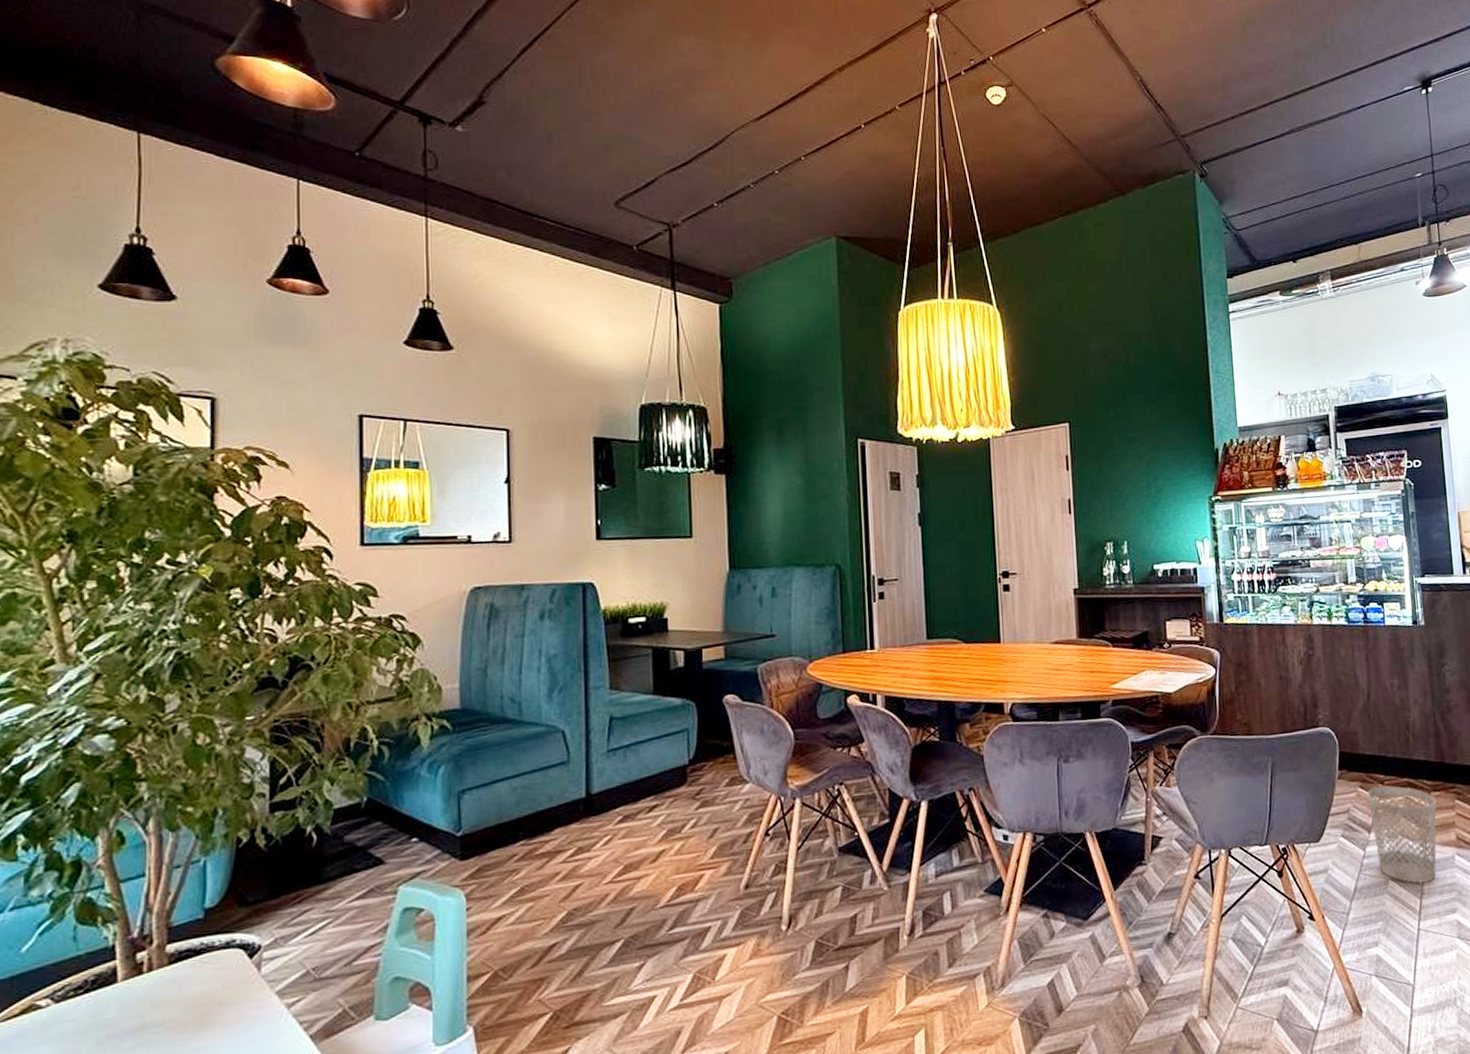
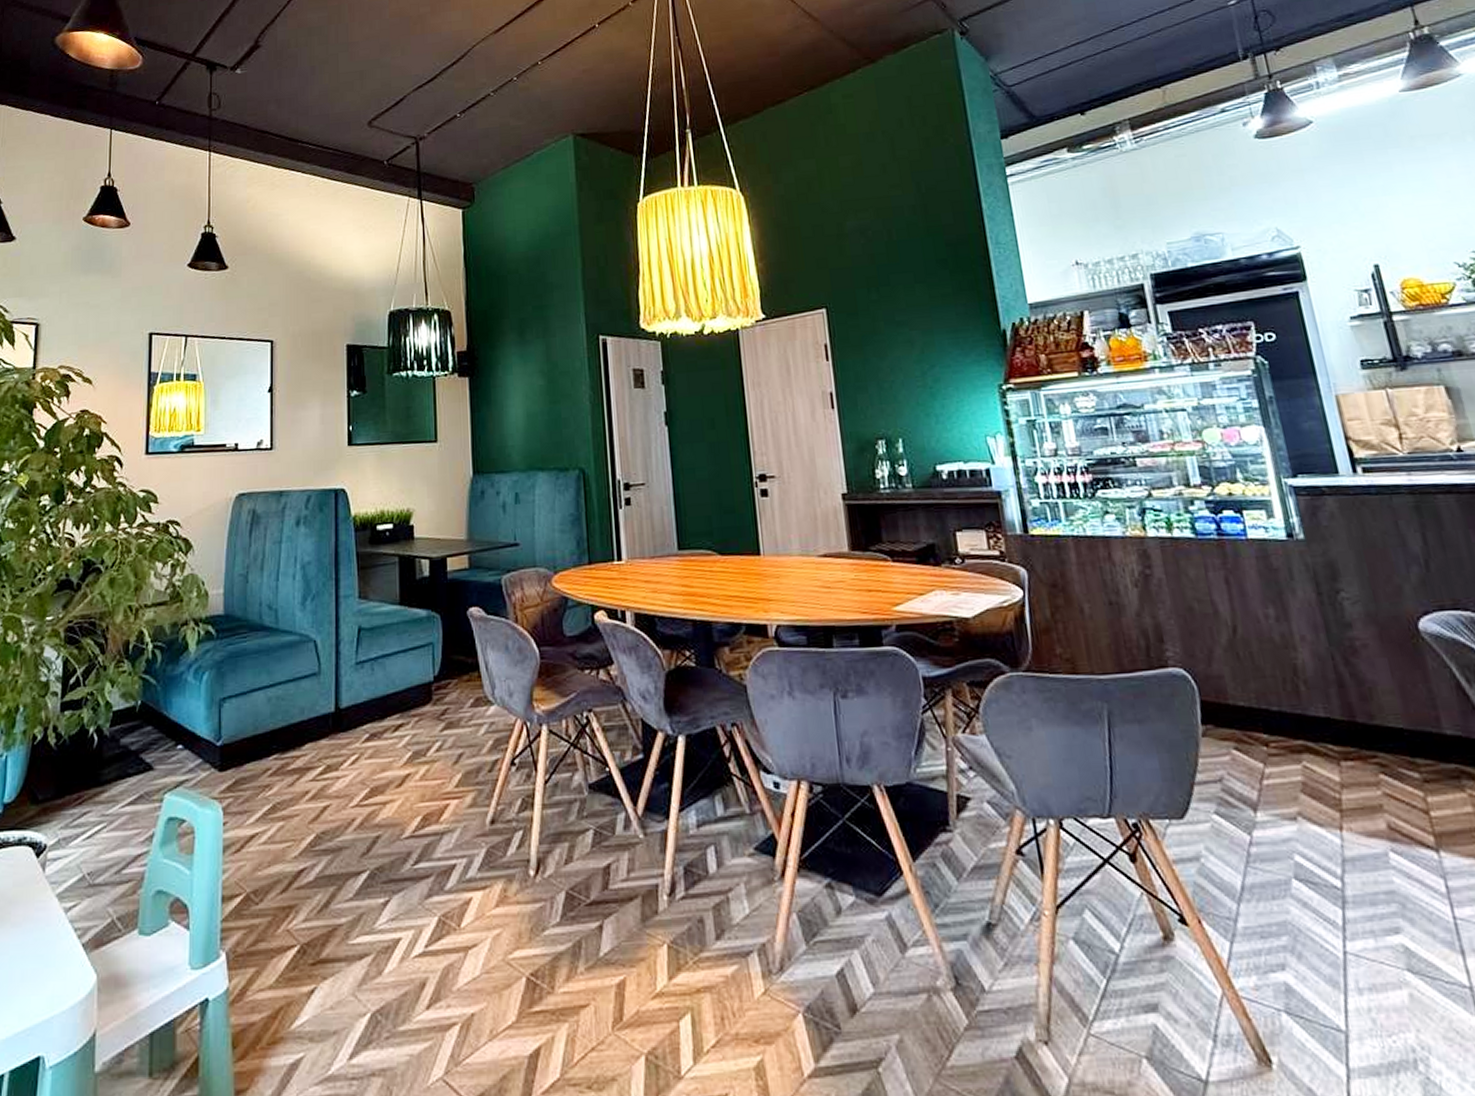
wastebasket: present [1367,786,1437,884] -> none [1245,750,1363,887]

